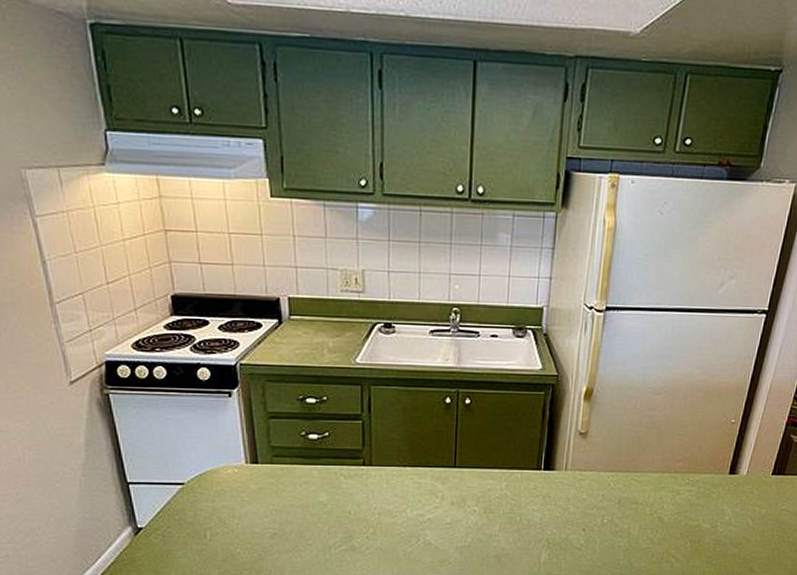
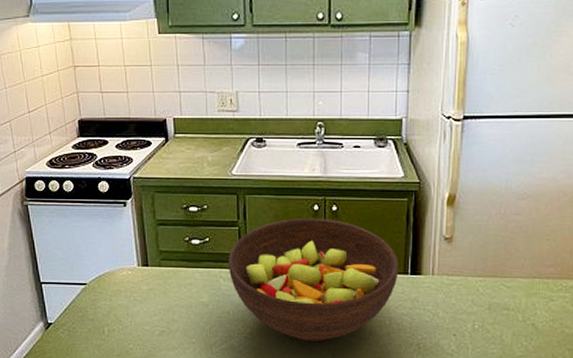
fruit bowl: none [349,411,533,541] -> present [228,218,399,342]

